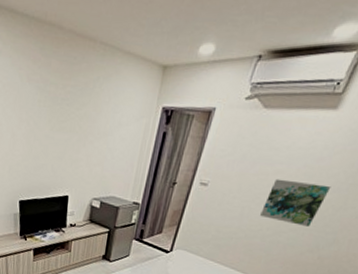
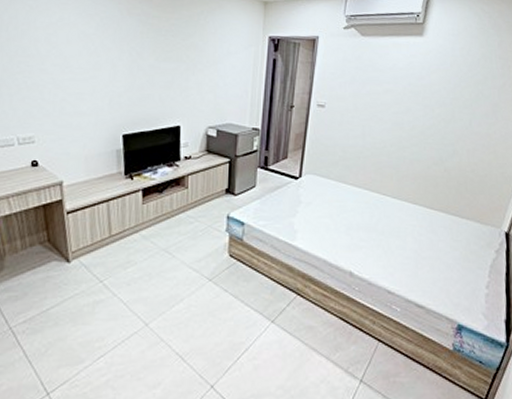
wall art: present [260,178,331,228] -> none [381,97,437,141]

